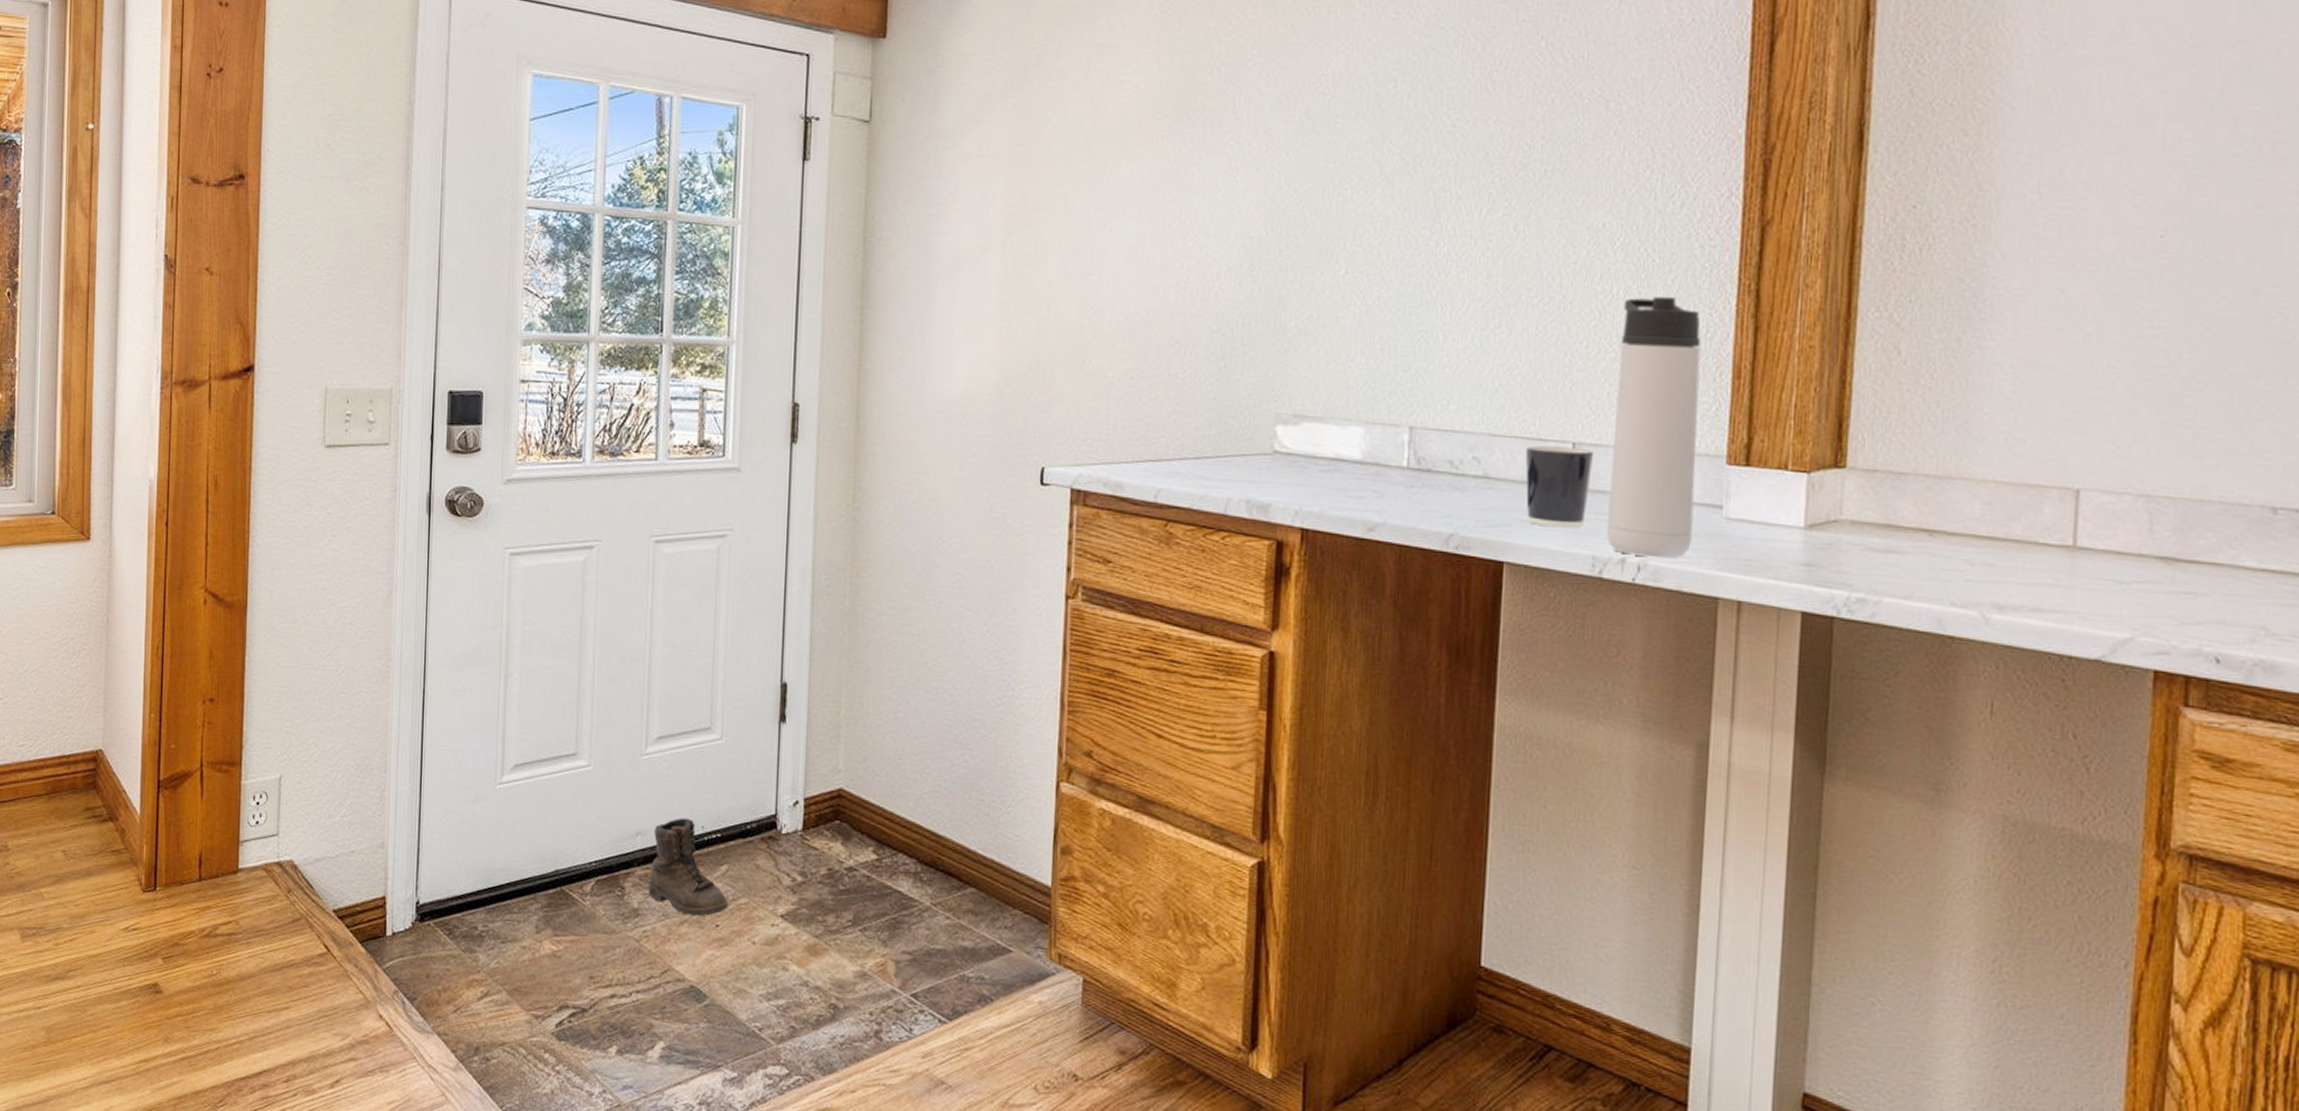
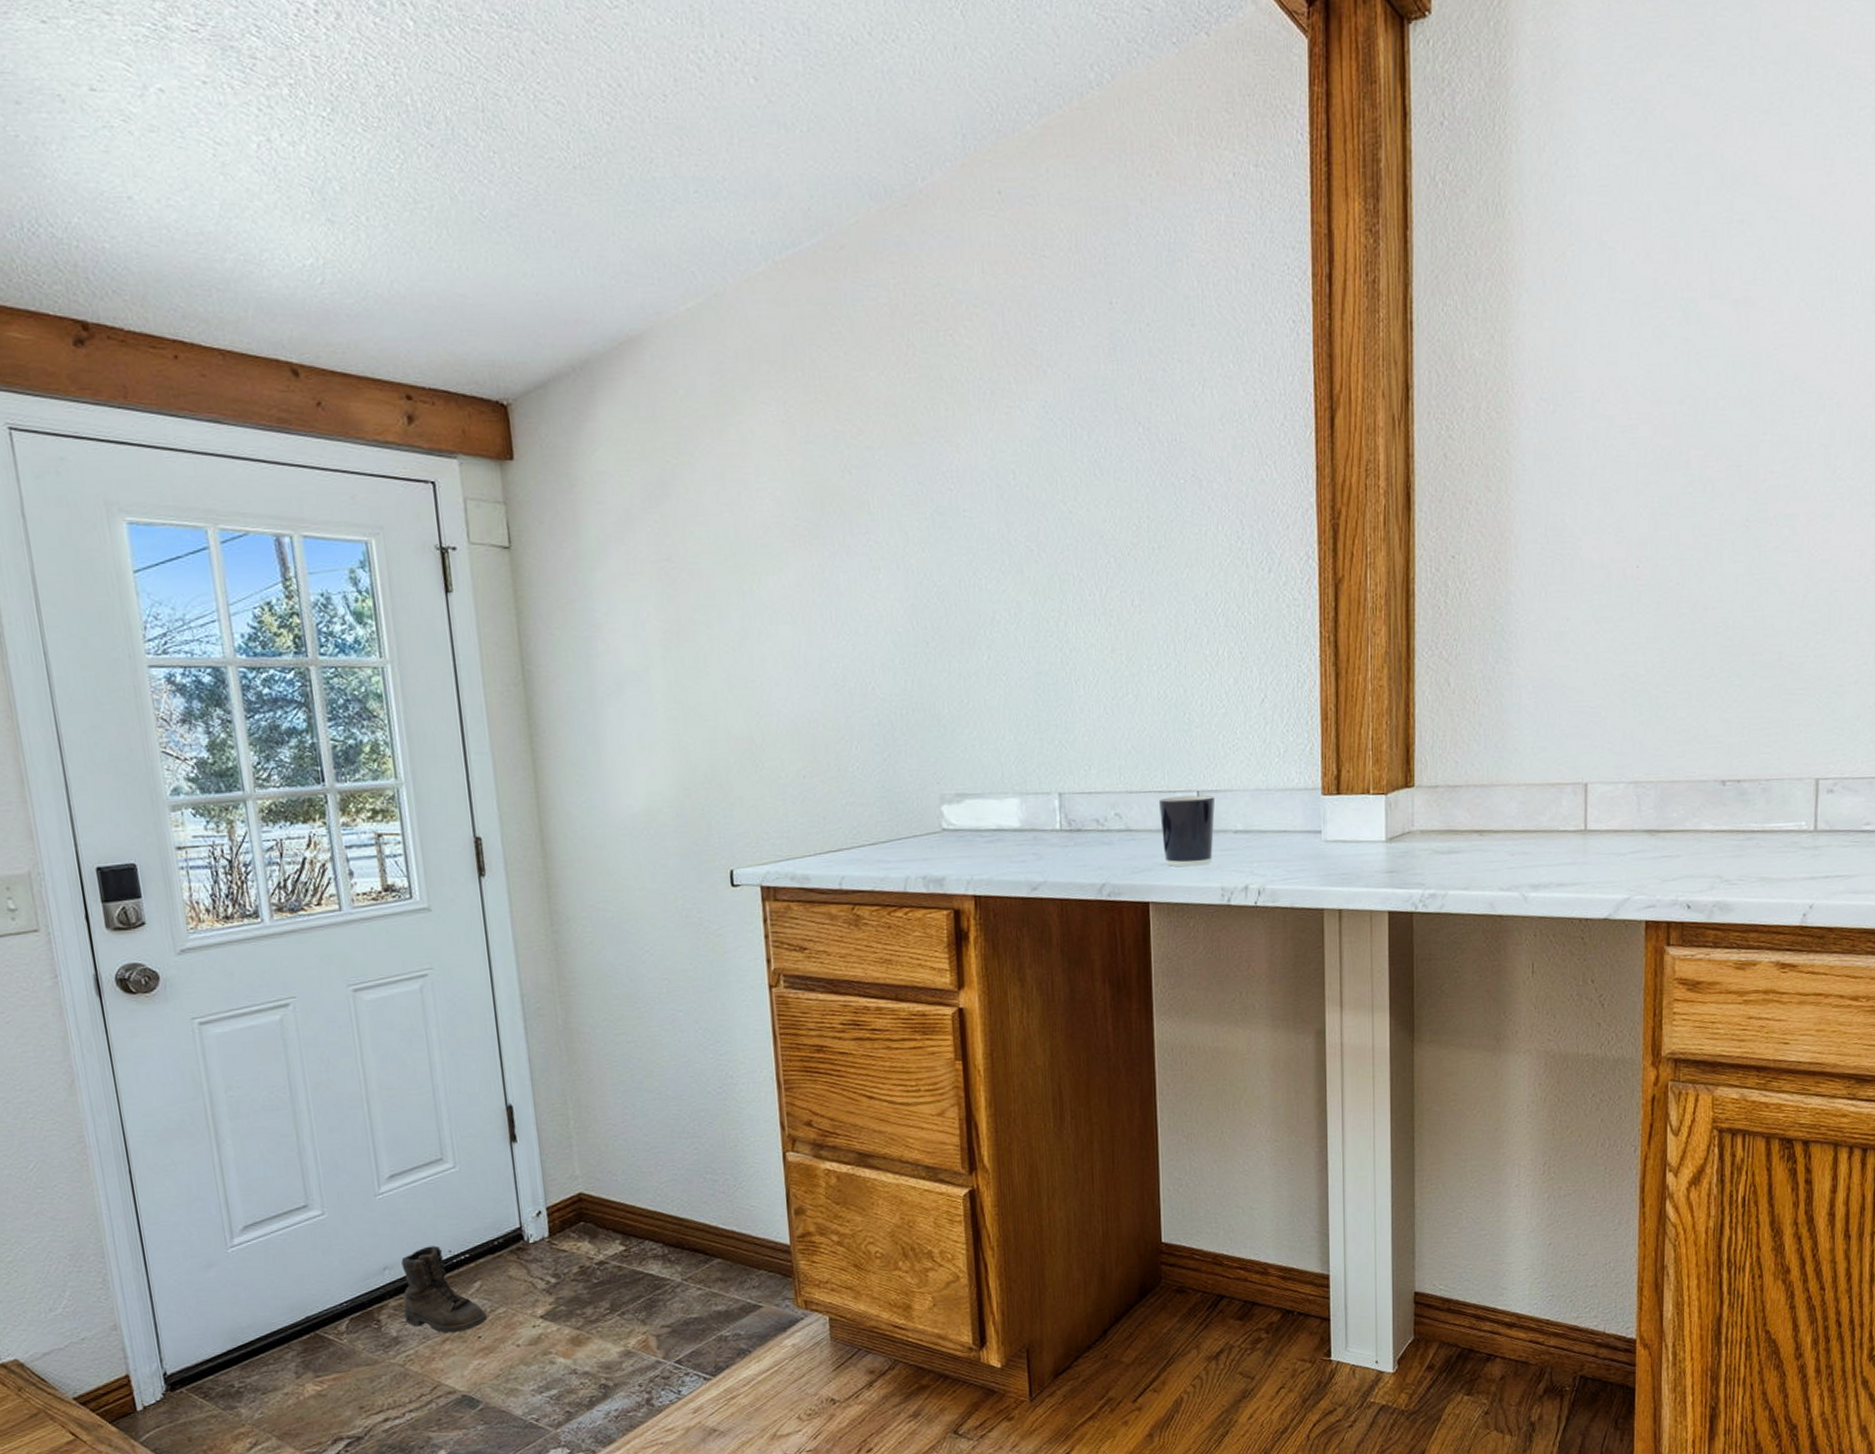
thermos bottle: present [1607,297,1701,559] -> none [1228,654,1299,882]

